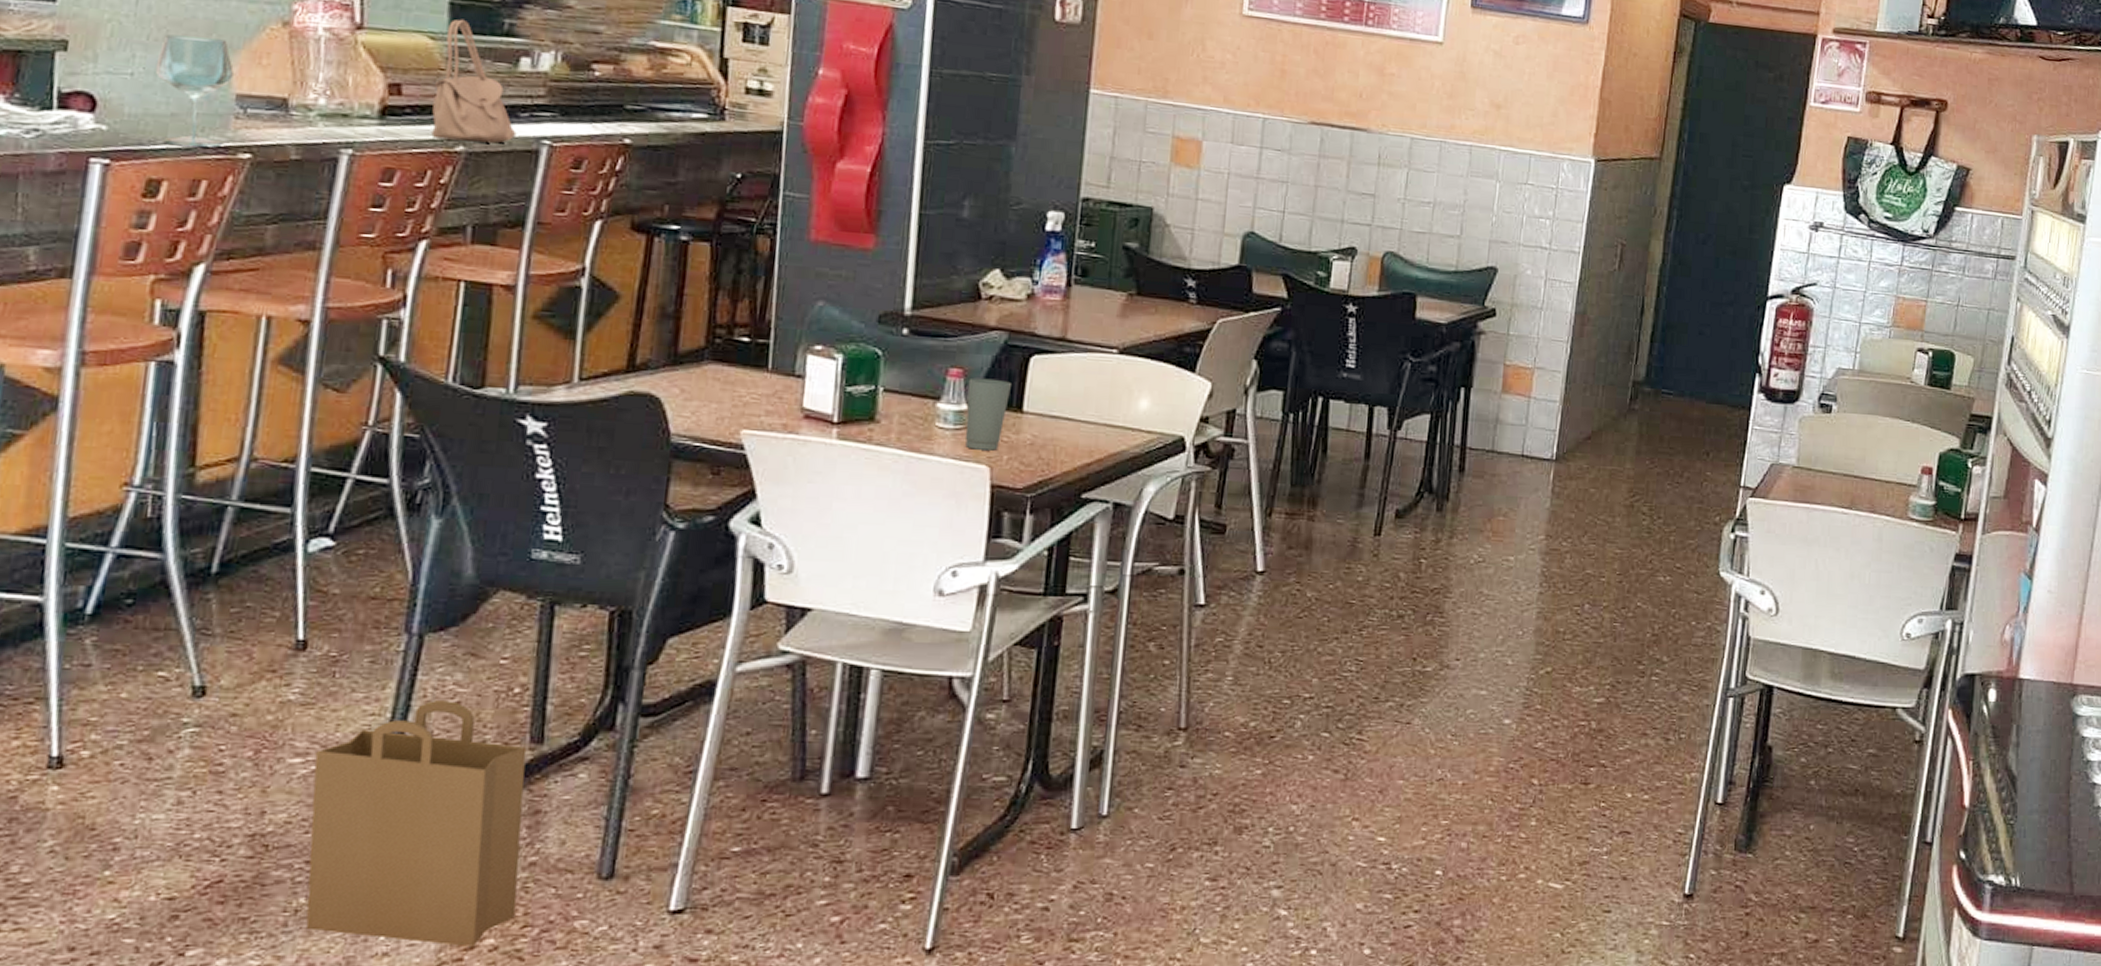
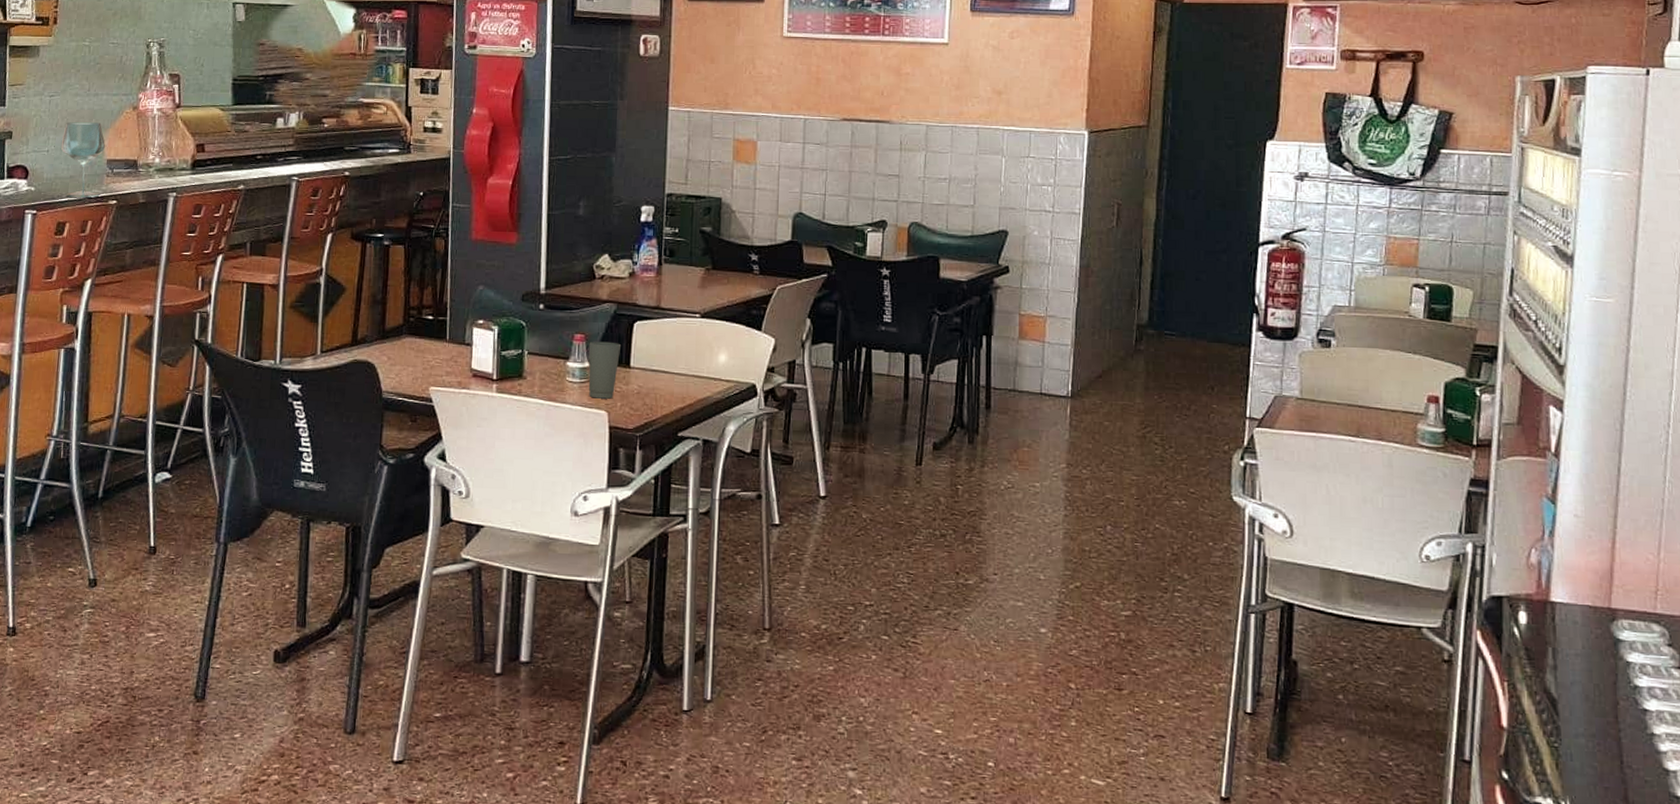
shopping bag: present [305,699,527,946] -> none [159,592,295,780]
handbag: present [431,19,517,144] -> none [223,94,276,182]

